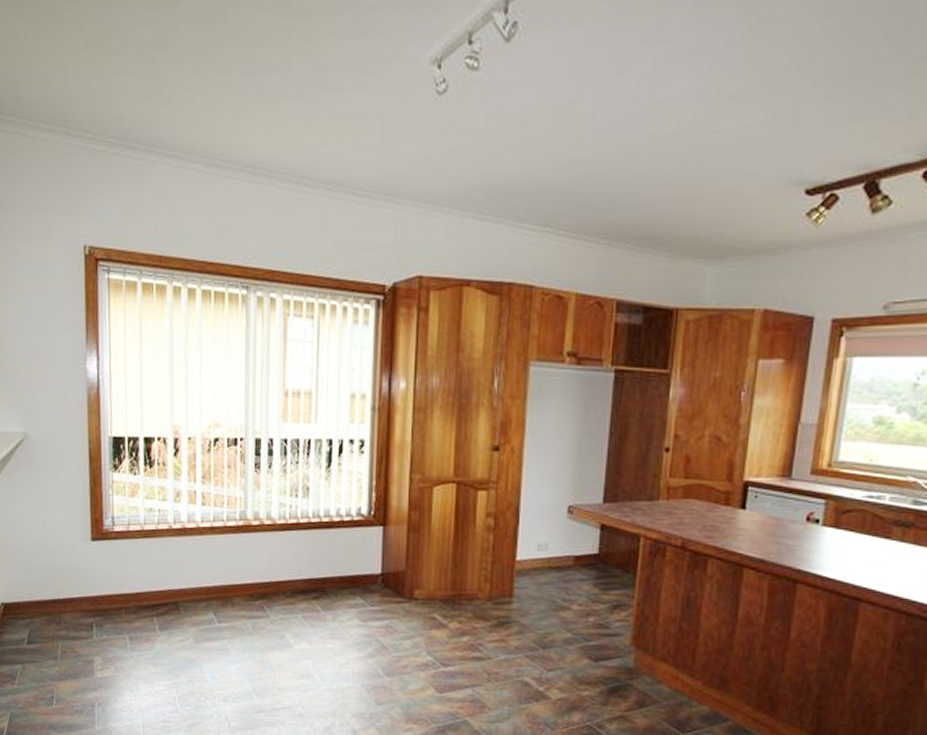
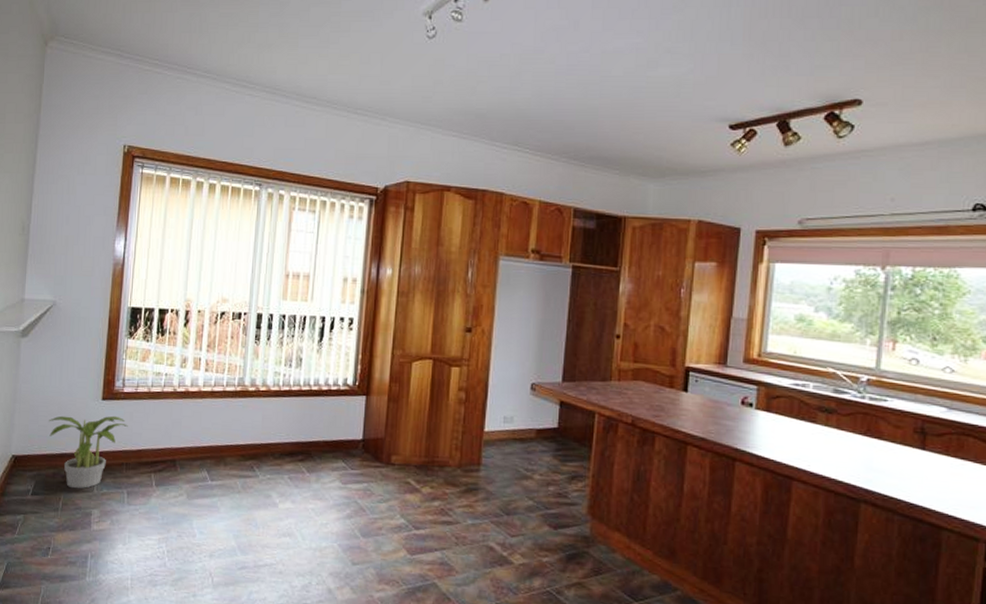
potted plant: none [36,557,123,636] -> present [49,415,128,489]

